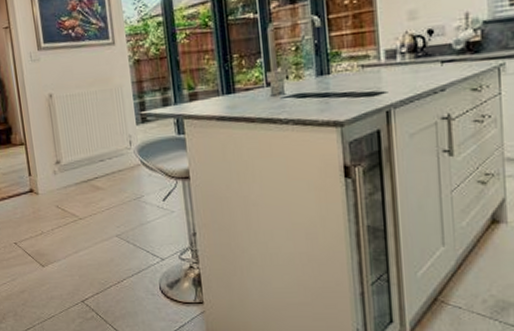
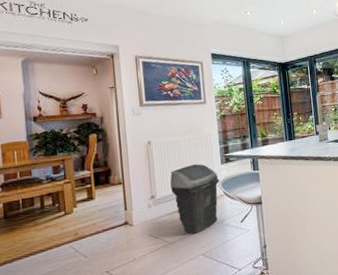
trash can: none [76,124,136,210] -> present [170,164,220,234]

